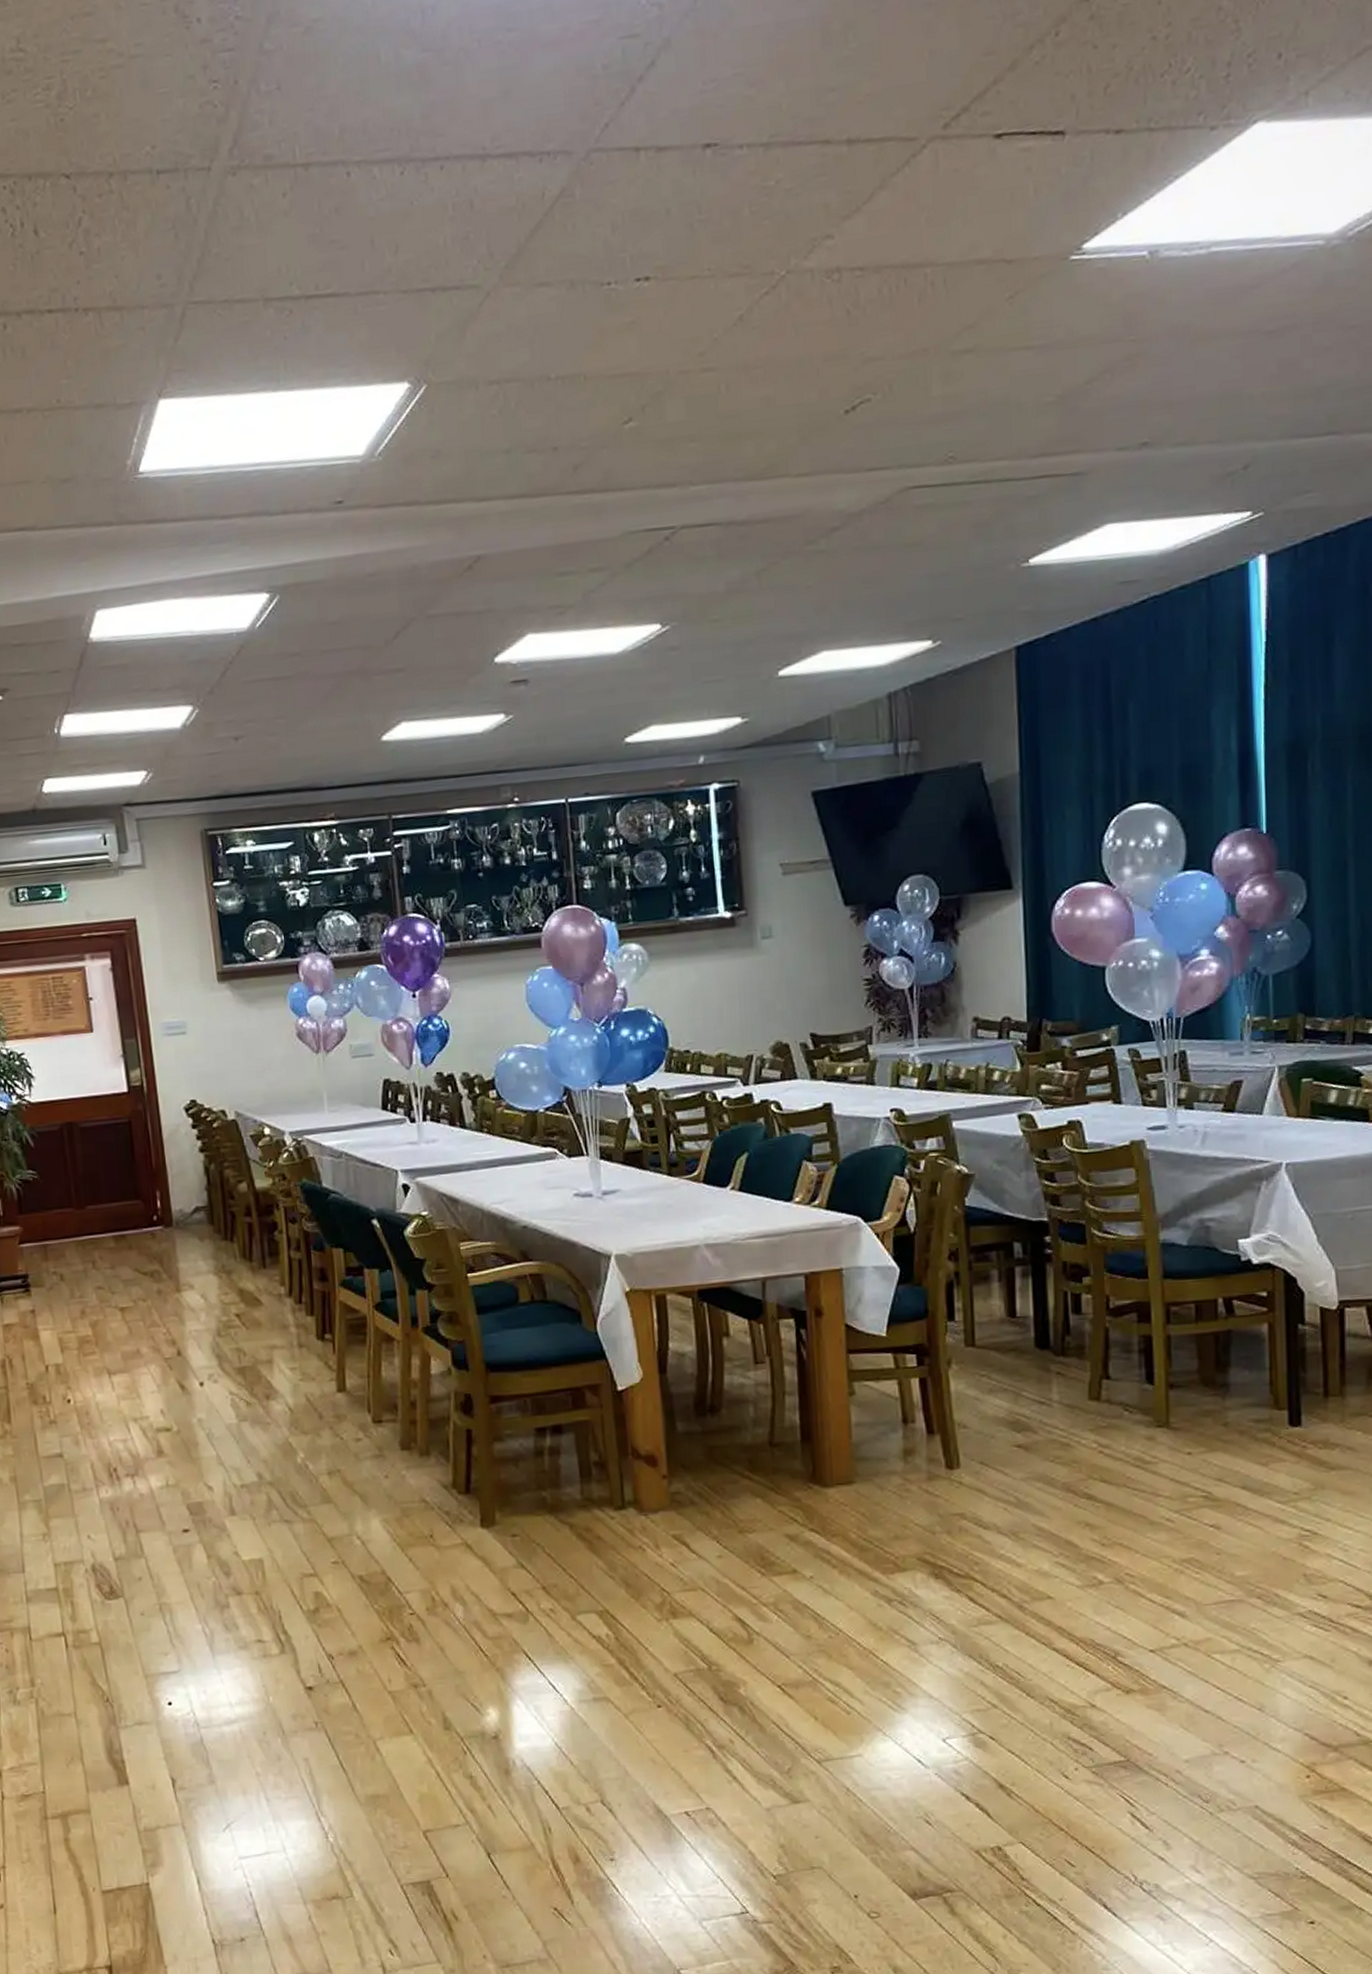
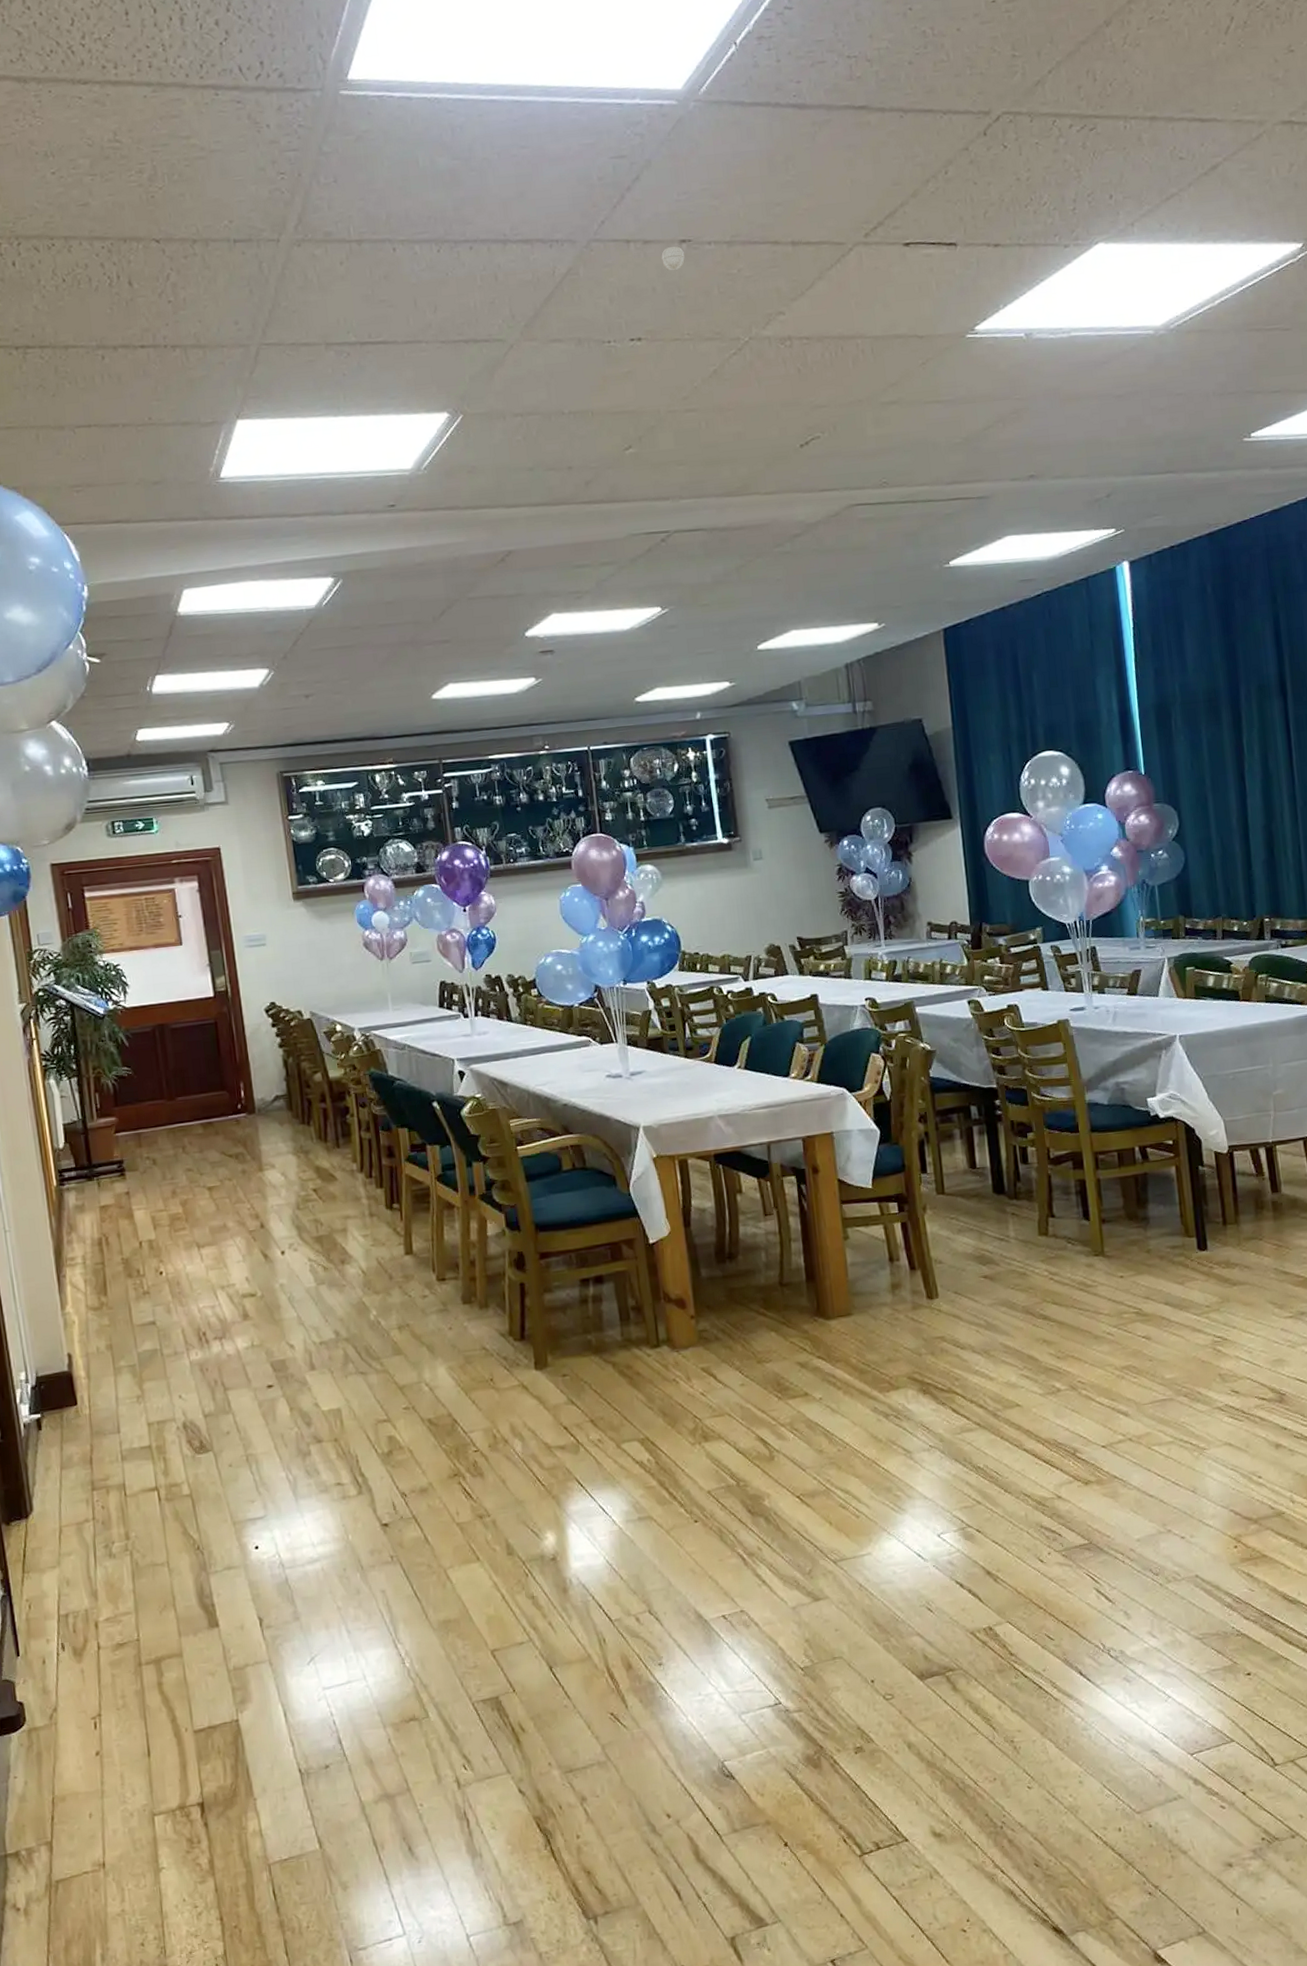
smoke detector: none [679,152,709,186] -> present [661,246,685,271]

